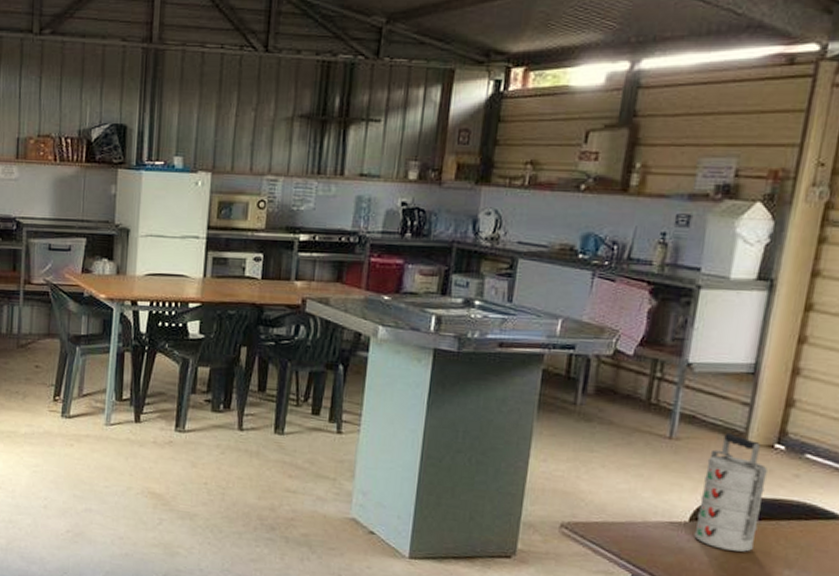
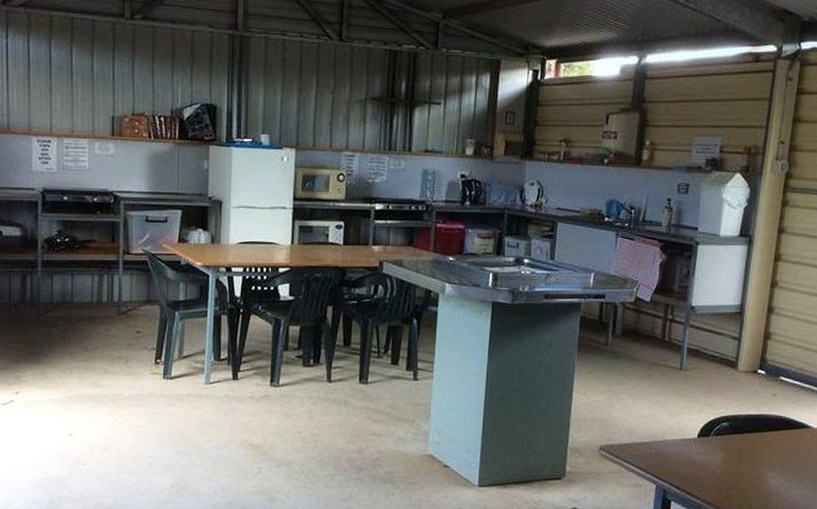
food container: present [694,432,769,552] -> none [701,362,754,460]

